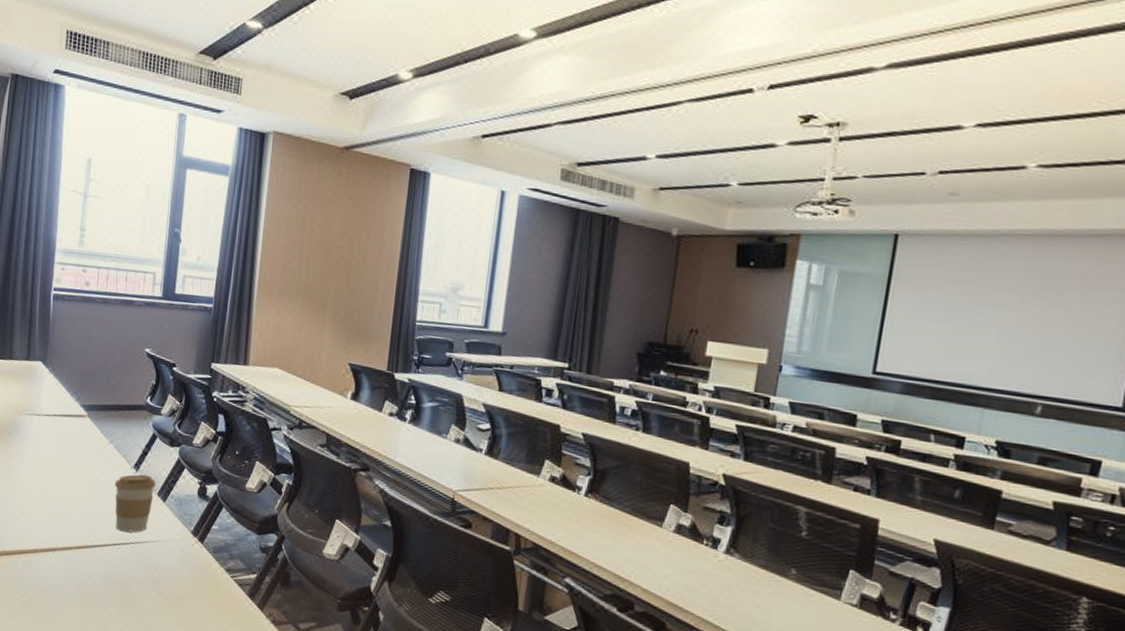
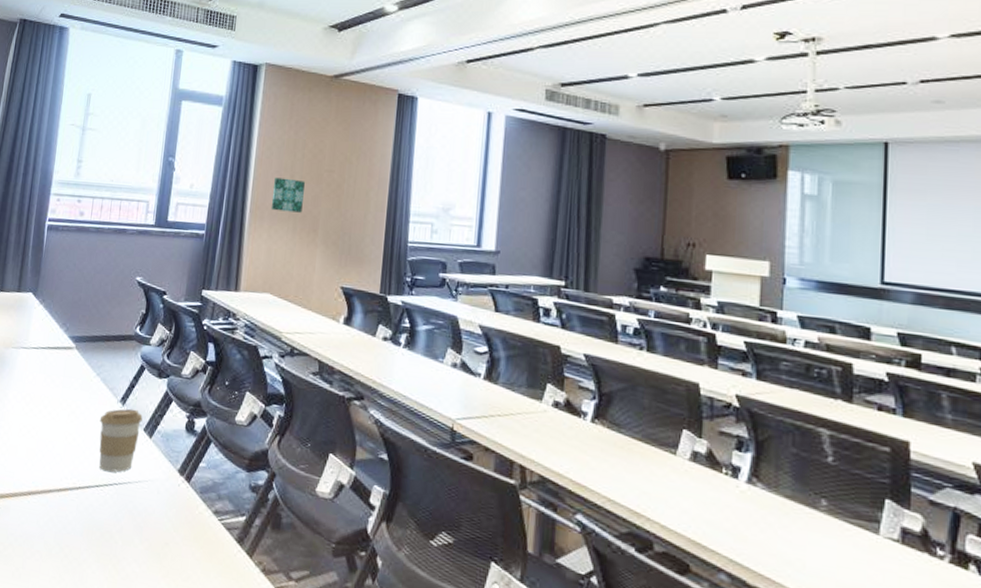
wall art: none [279,252,314,289] -> present [271,177,305,213]

